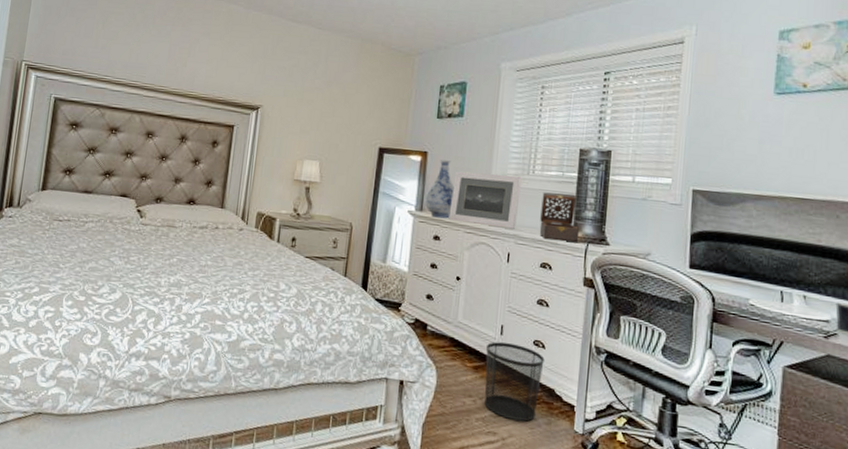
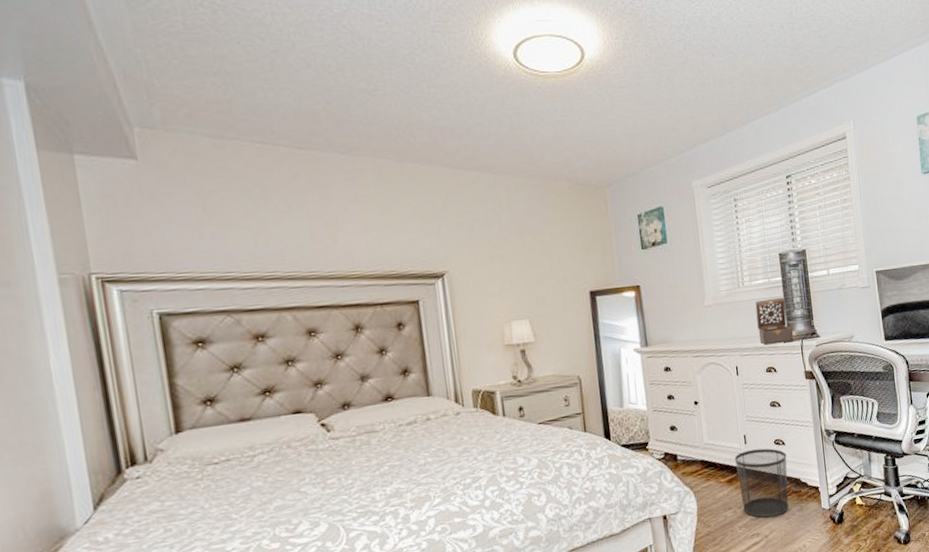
vase: present [424,160,454,219] -> none [647,290,676,350]
picture frame: present [448,171,522,229] -> none [671,291,738,349]

